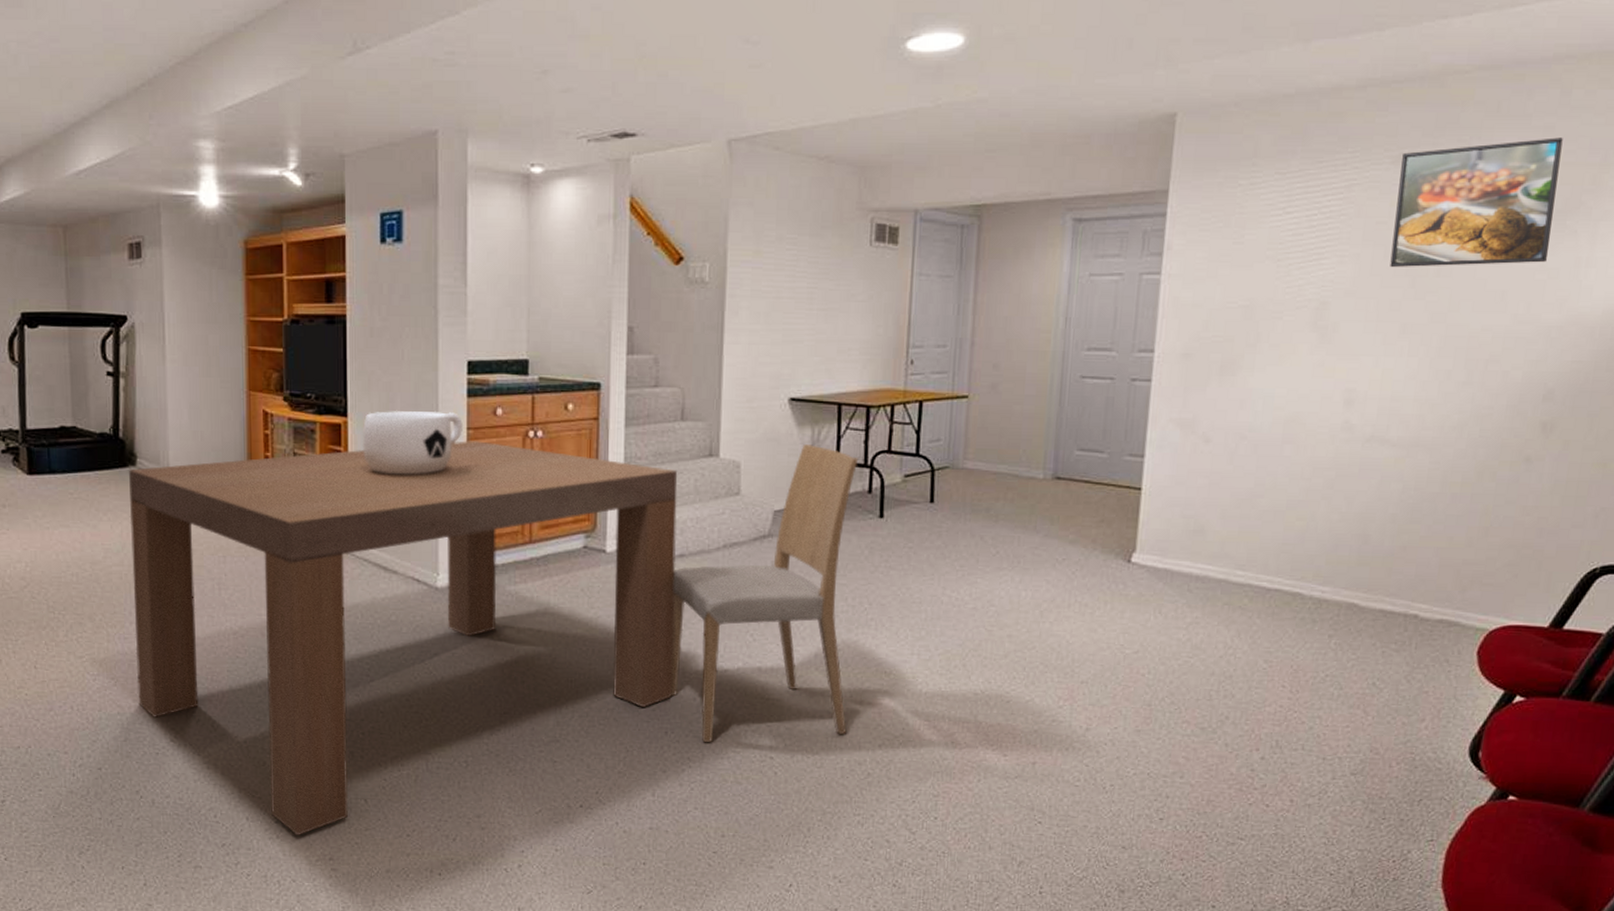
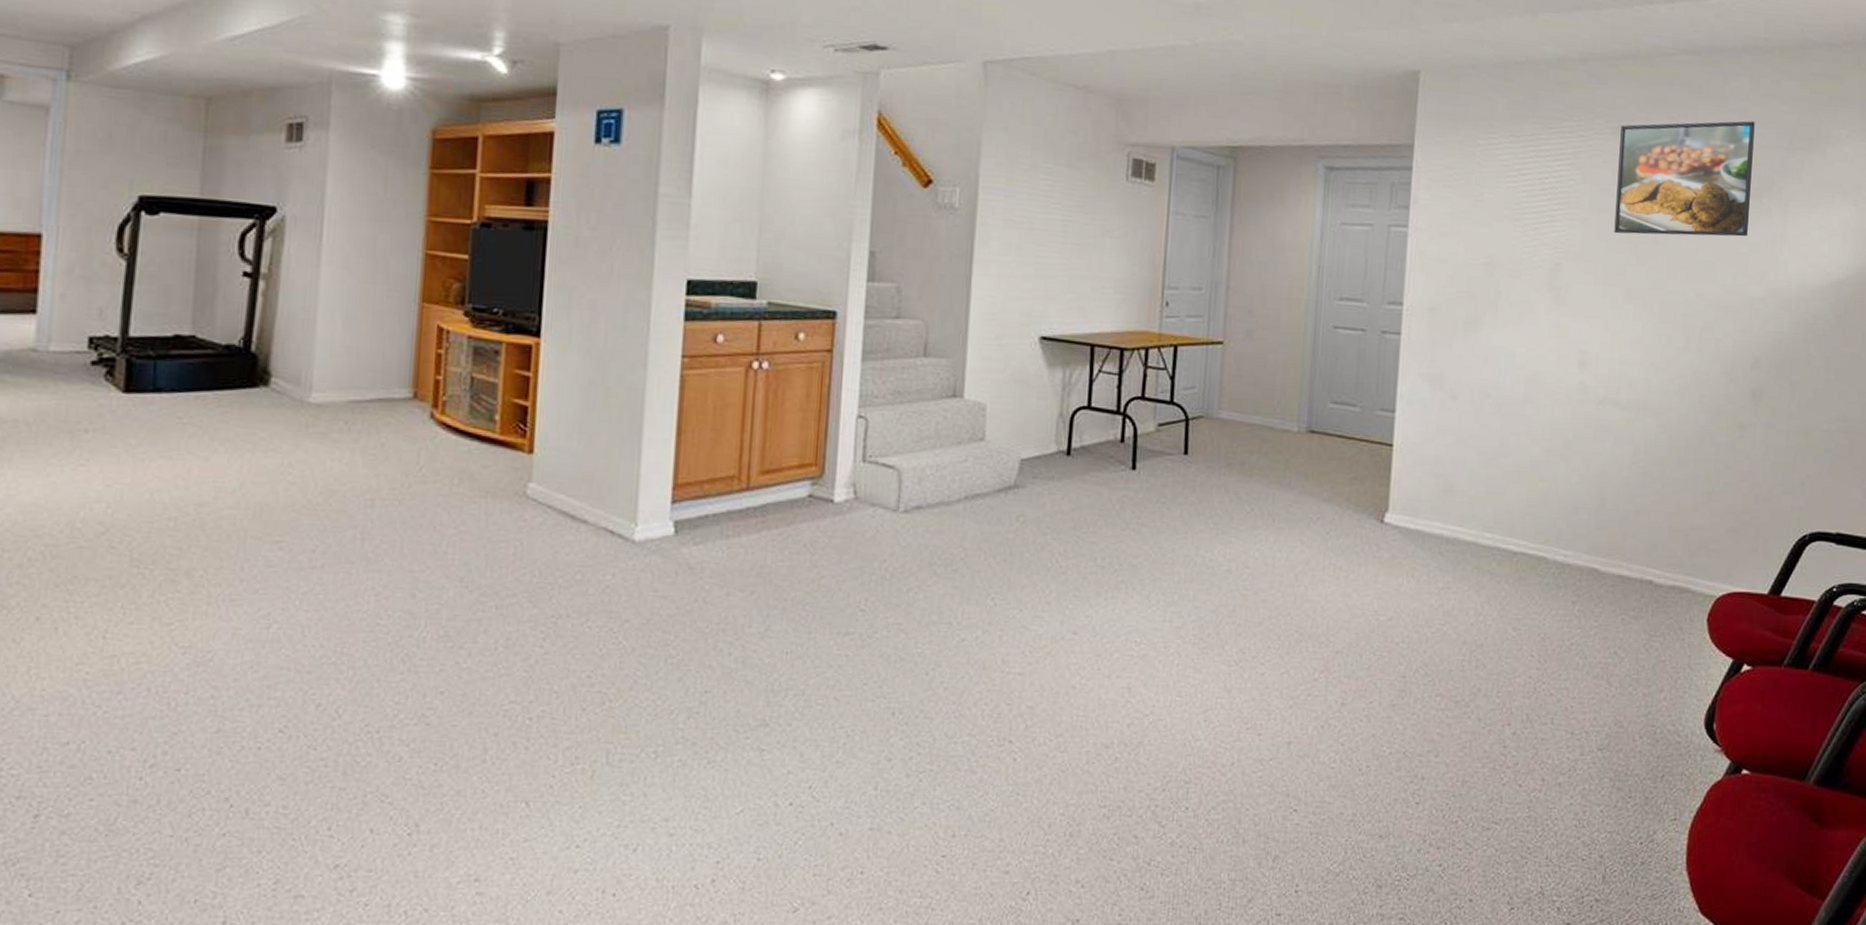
dining table: present [129,411,678,836] -> none [240,332,918,852]
dining chair: present [671,444,859,743] -> none [900,387,1111,725]

